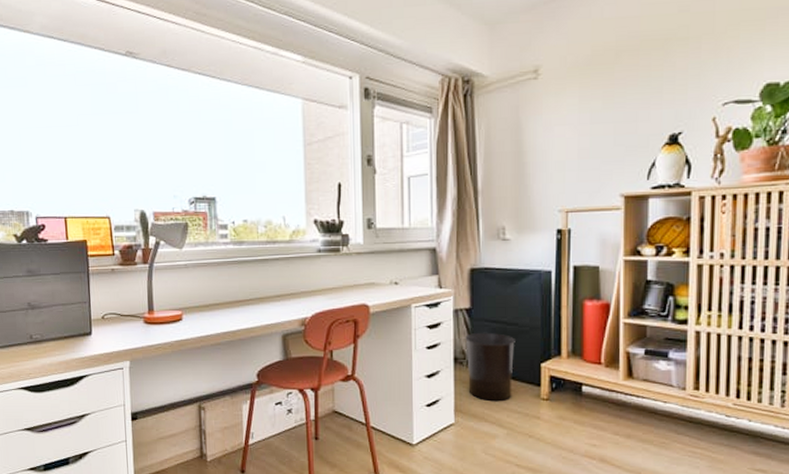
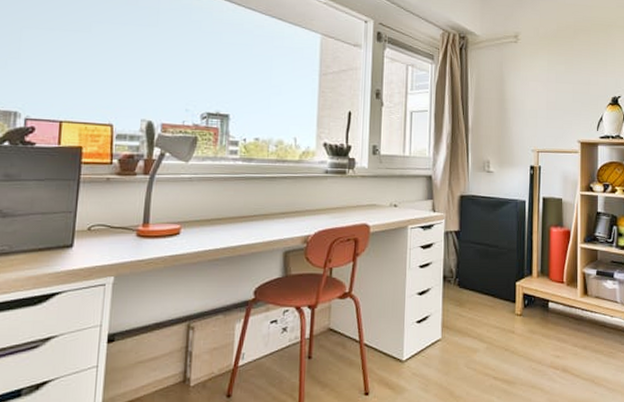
waste bin: present [465,333,515,401] -> none [454,254,496,316]

